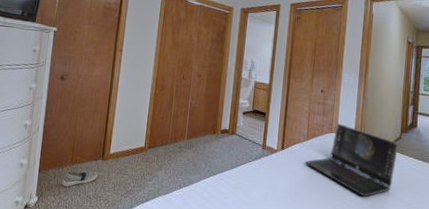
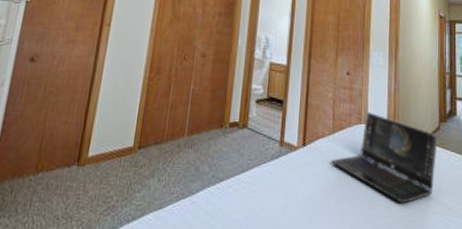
shoe: present [62,171,98,187] -> none [21,181,71,204]

